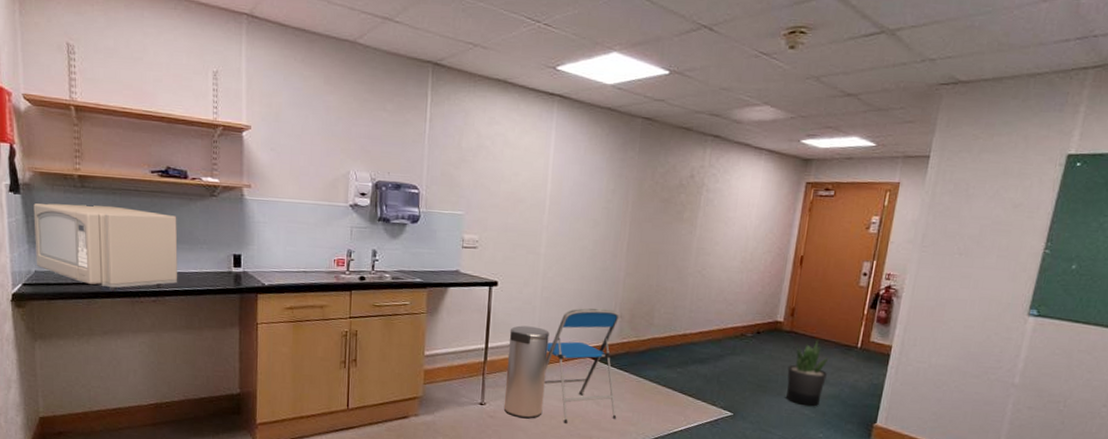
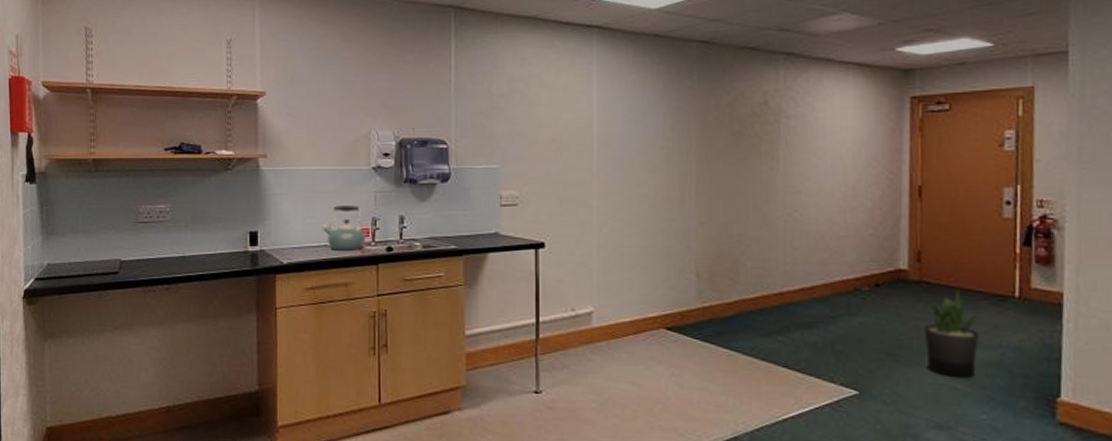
microwave: present [33,203,178,291] -> none [48,188,192,280]
kettle: none [301,236,341,278] -> present [321,205,366,251]
pedal bin: present [503,325,550,419] -> none [563,293,612,409]
folding chair: present [544,307,619,423] -> none [610,266,707,413]

